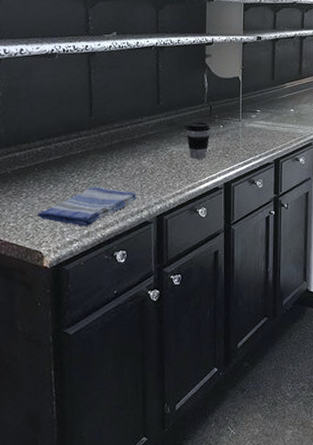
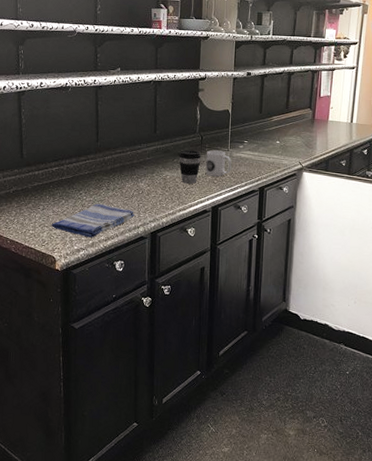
mug: none [216,121,244,149] -> present [205,150,231,176]

